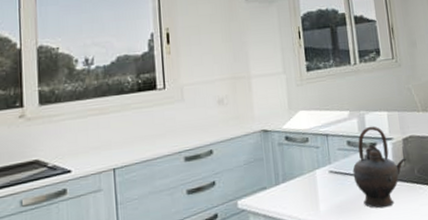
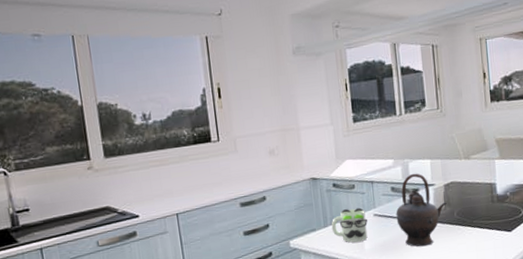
mug: none [283,163,323,203] -> present [331,207,368,243]

